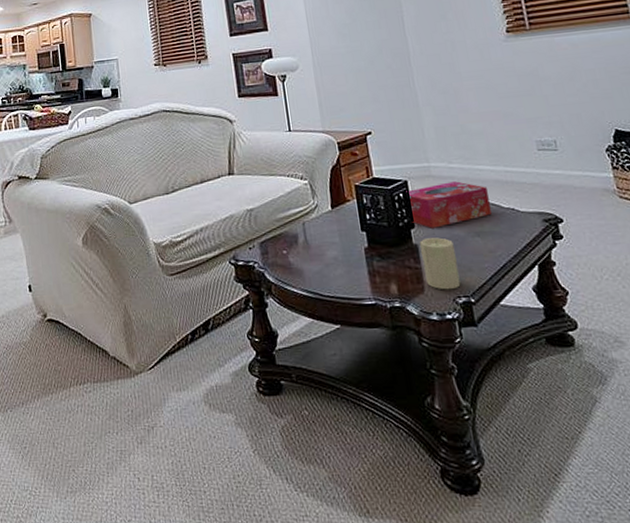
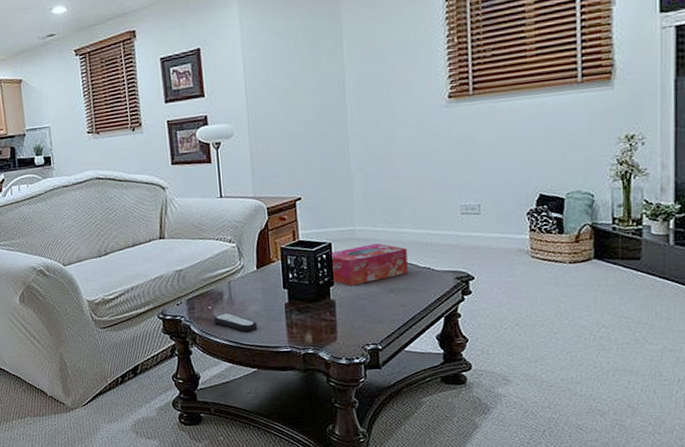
remote control: none [289,258,337,280] -> present [214,313,257,332]
candle: present [420,237,461,290] -> none [337,294,371,339]

